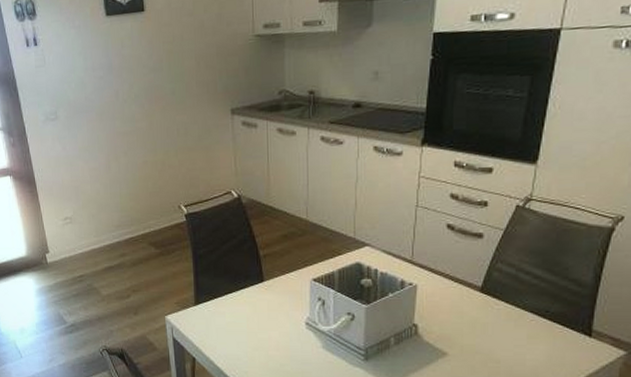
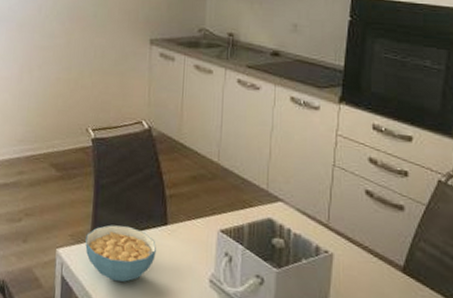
cereal bowl: none [190,288,255,336] -> present [85,224,156,282]

